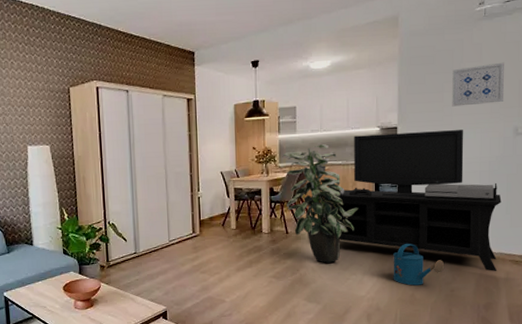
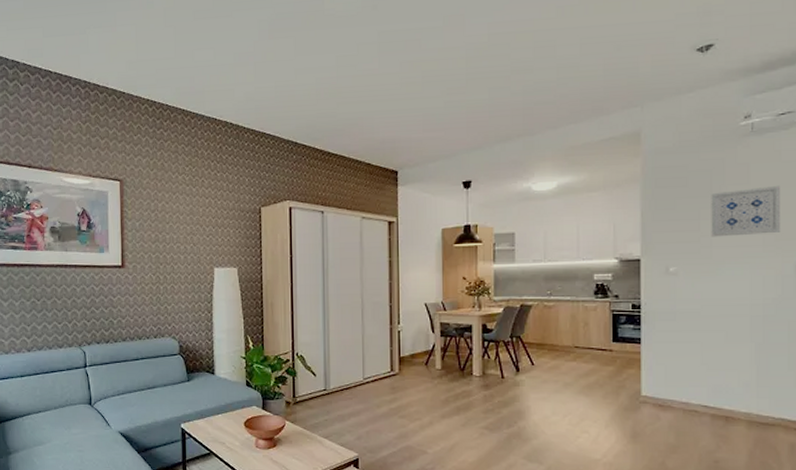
indoor plant: present [282,144,359,263] -> none [498,277,592,416]
media console: present [319,130,502,272] -> none [542,265,781,442]
watering can: present [393,243,445,286] -> none [636,398,706,452]

